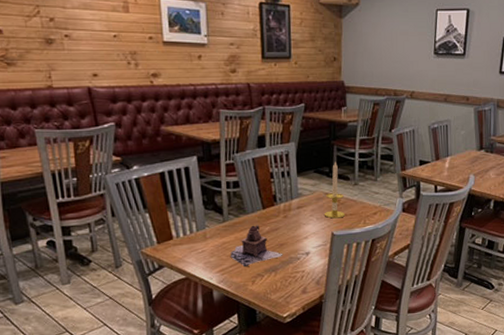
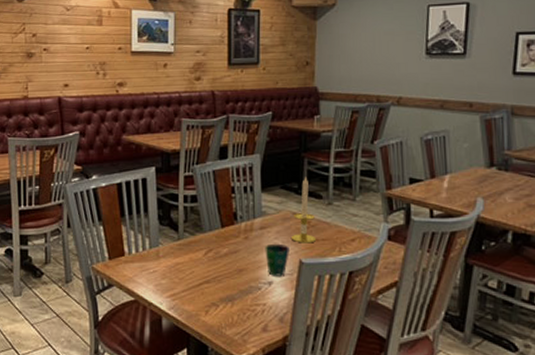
teapot: present [231,225,283,266] -> none [184,245,242,293]
cup: none [302,220,323,248] -> present [265,243,289,276]

